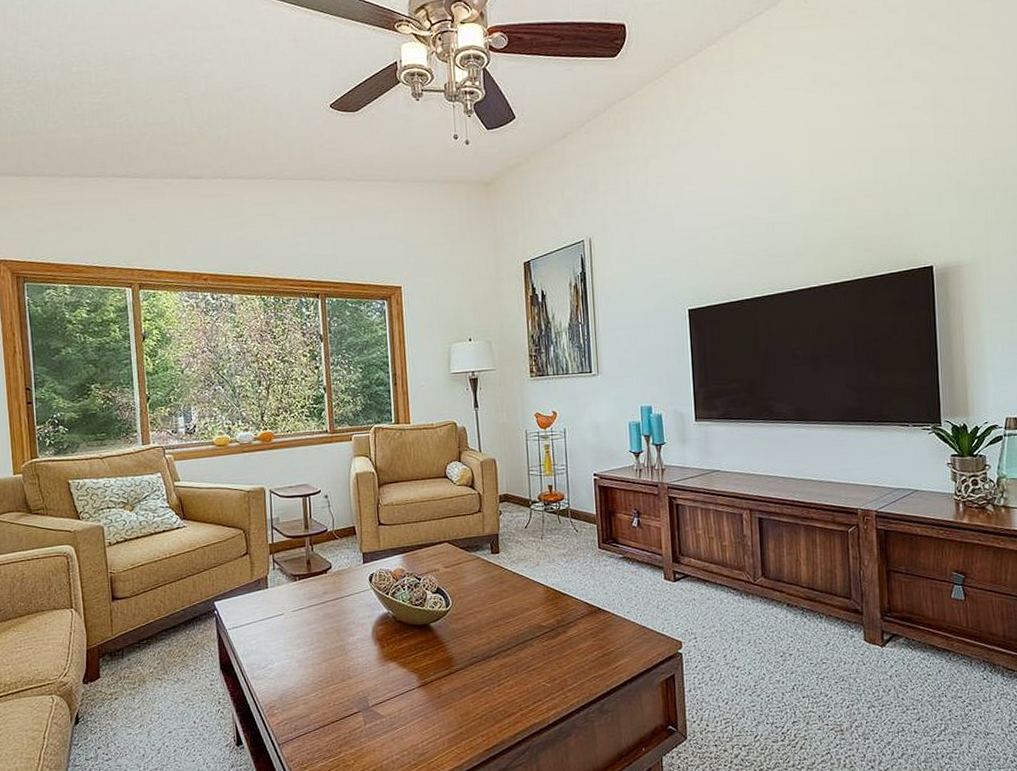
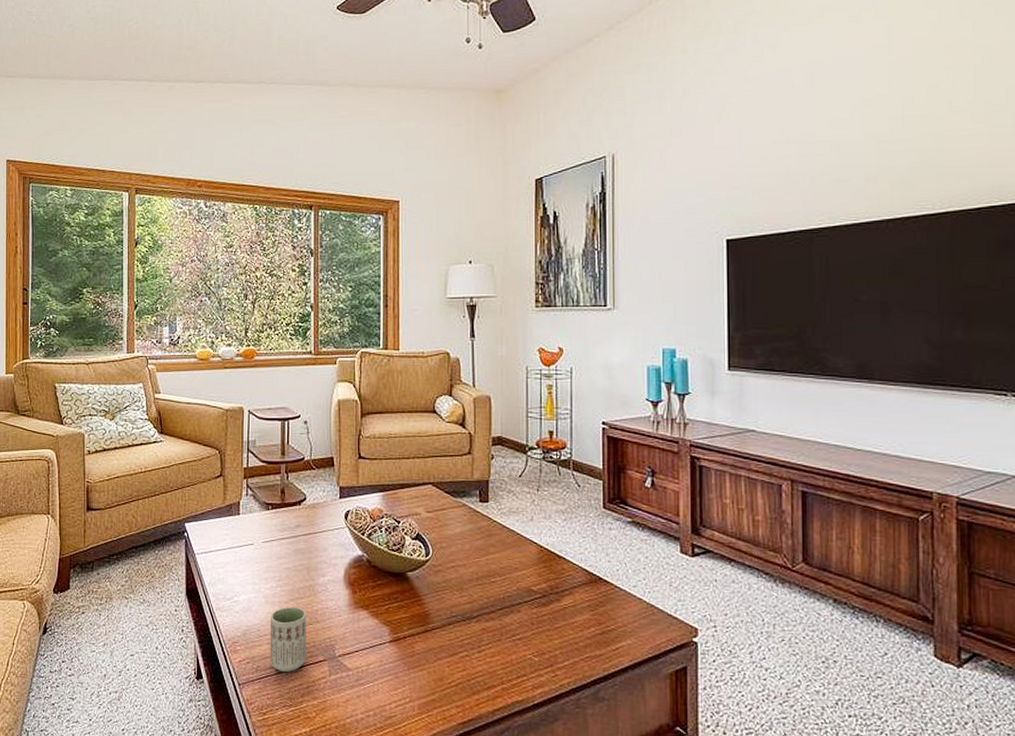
cup: none [305,666,342,728] -> present [270,606,306,673]

